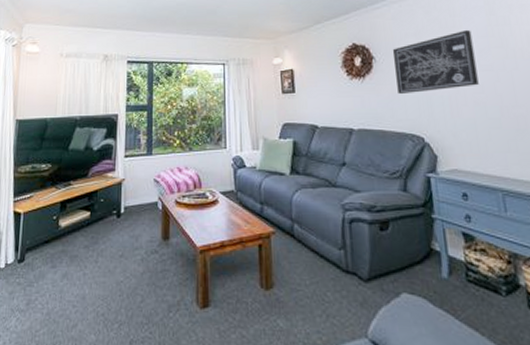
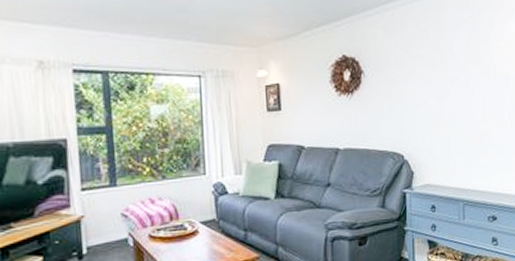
wall art: present [392,30,479,95] -> none [381,45,456,112]

